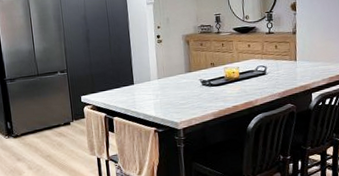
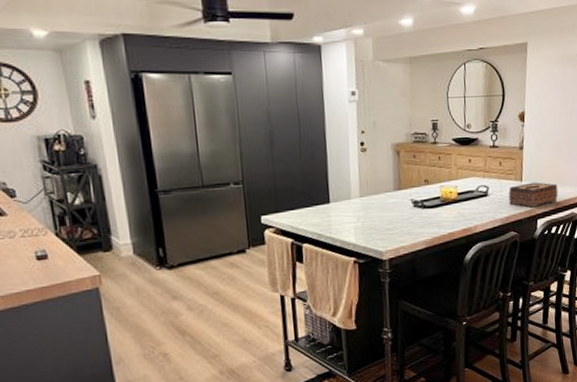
tissue box: none [284,61,331,83] -> present [509,182,558,208]

